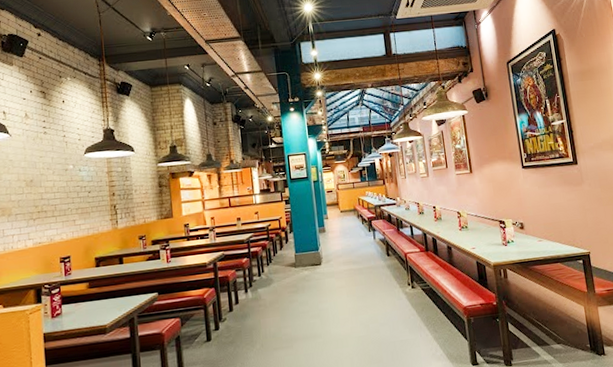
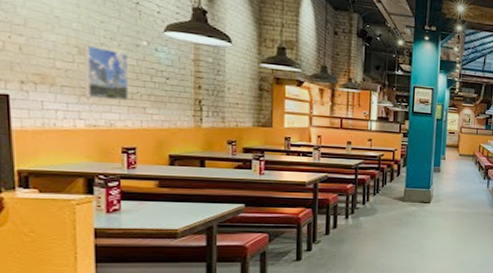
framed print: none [29,177,62,221] -> present [84,44,129,101]

